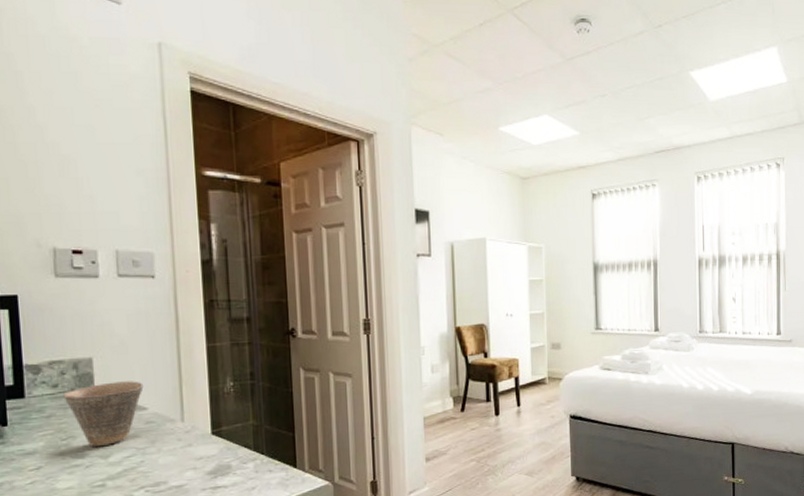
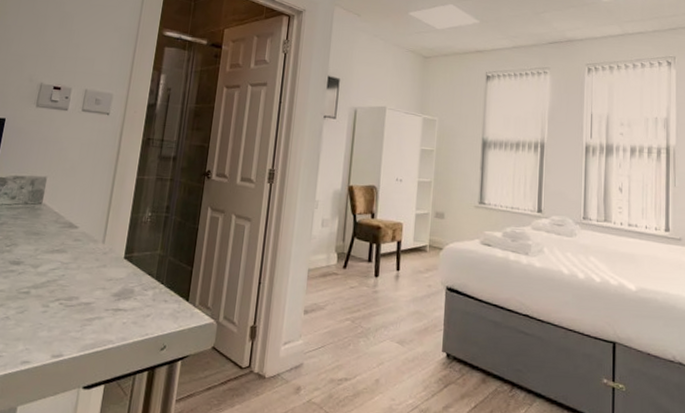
cup: present [63,381,144,447] -> none [17,200,80,257]

